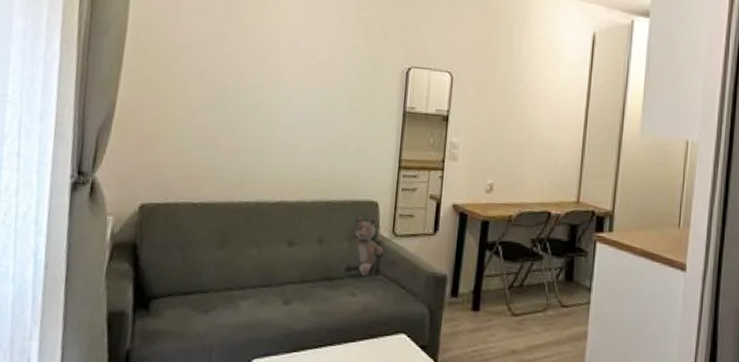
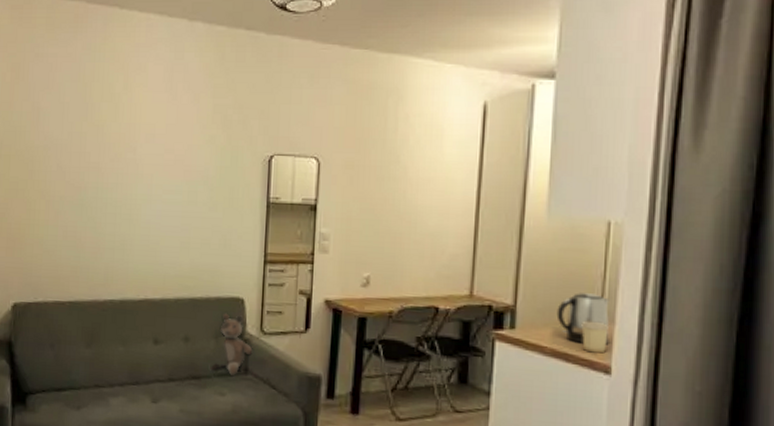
kettle: none [645,201,686,245] -> present [556,293,610,344]
cup: none [664,225,685,253] -> present [581,321,608,354]

